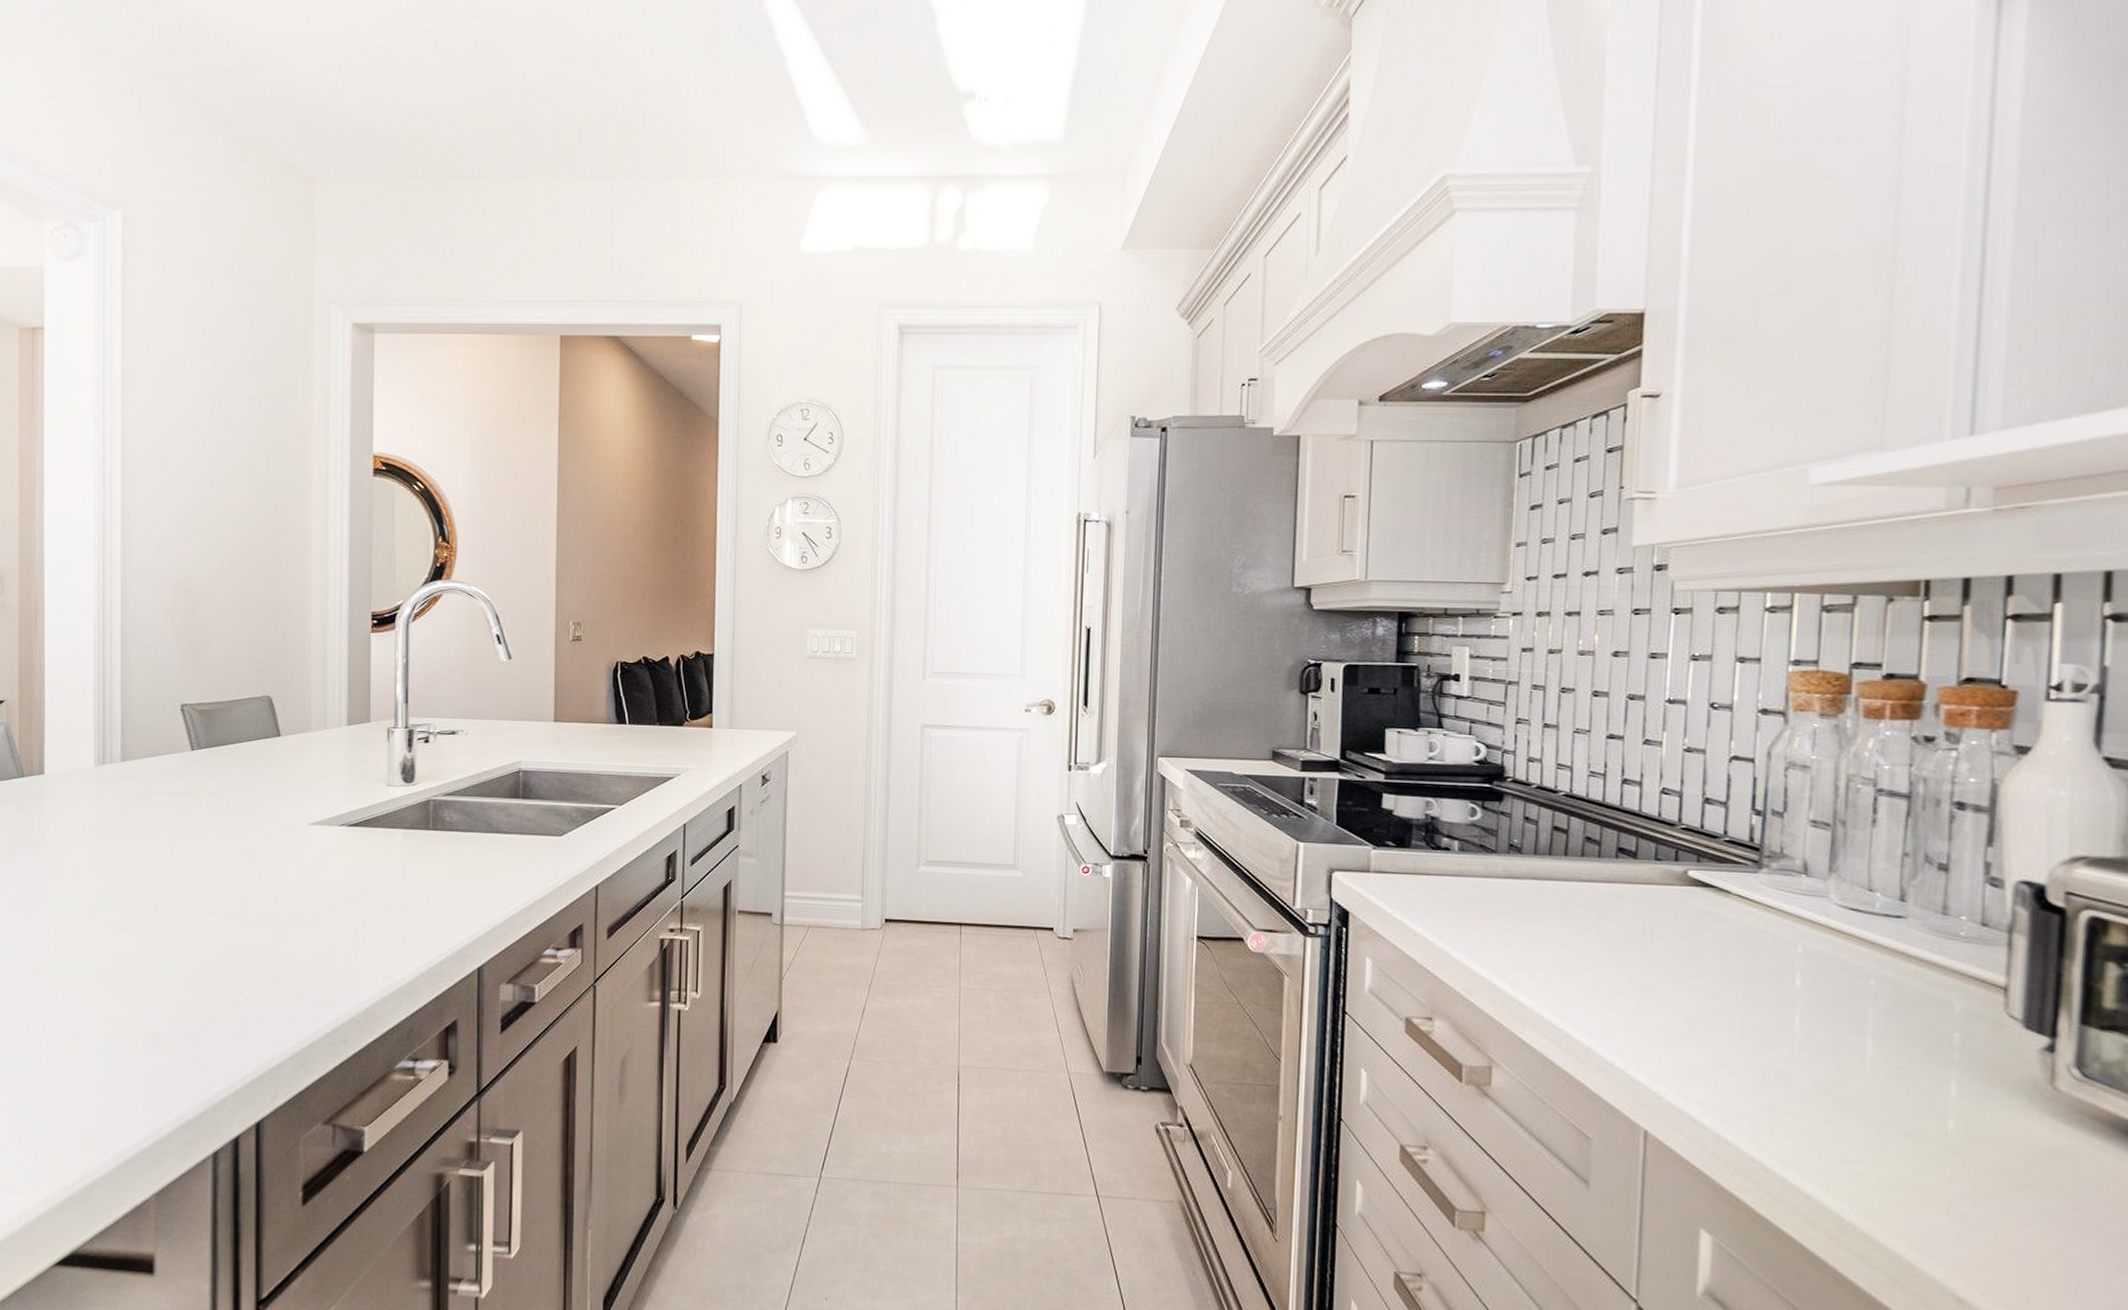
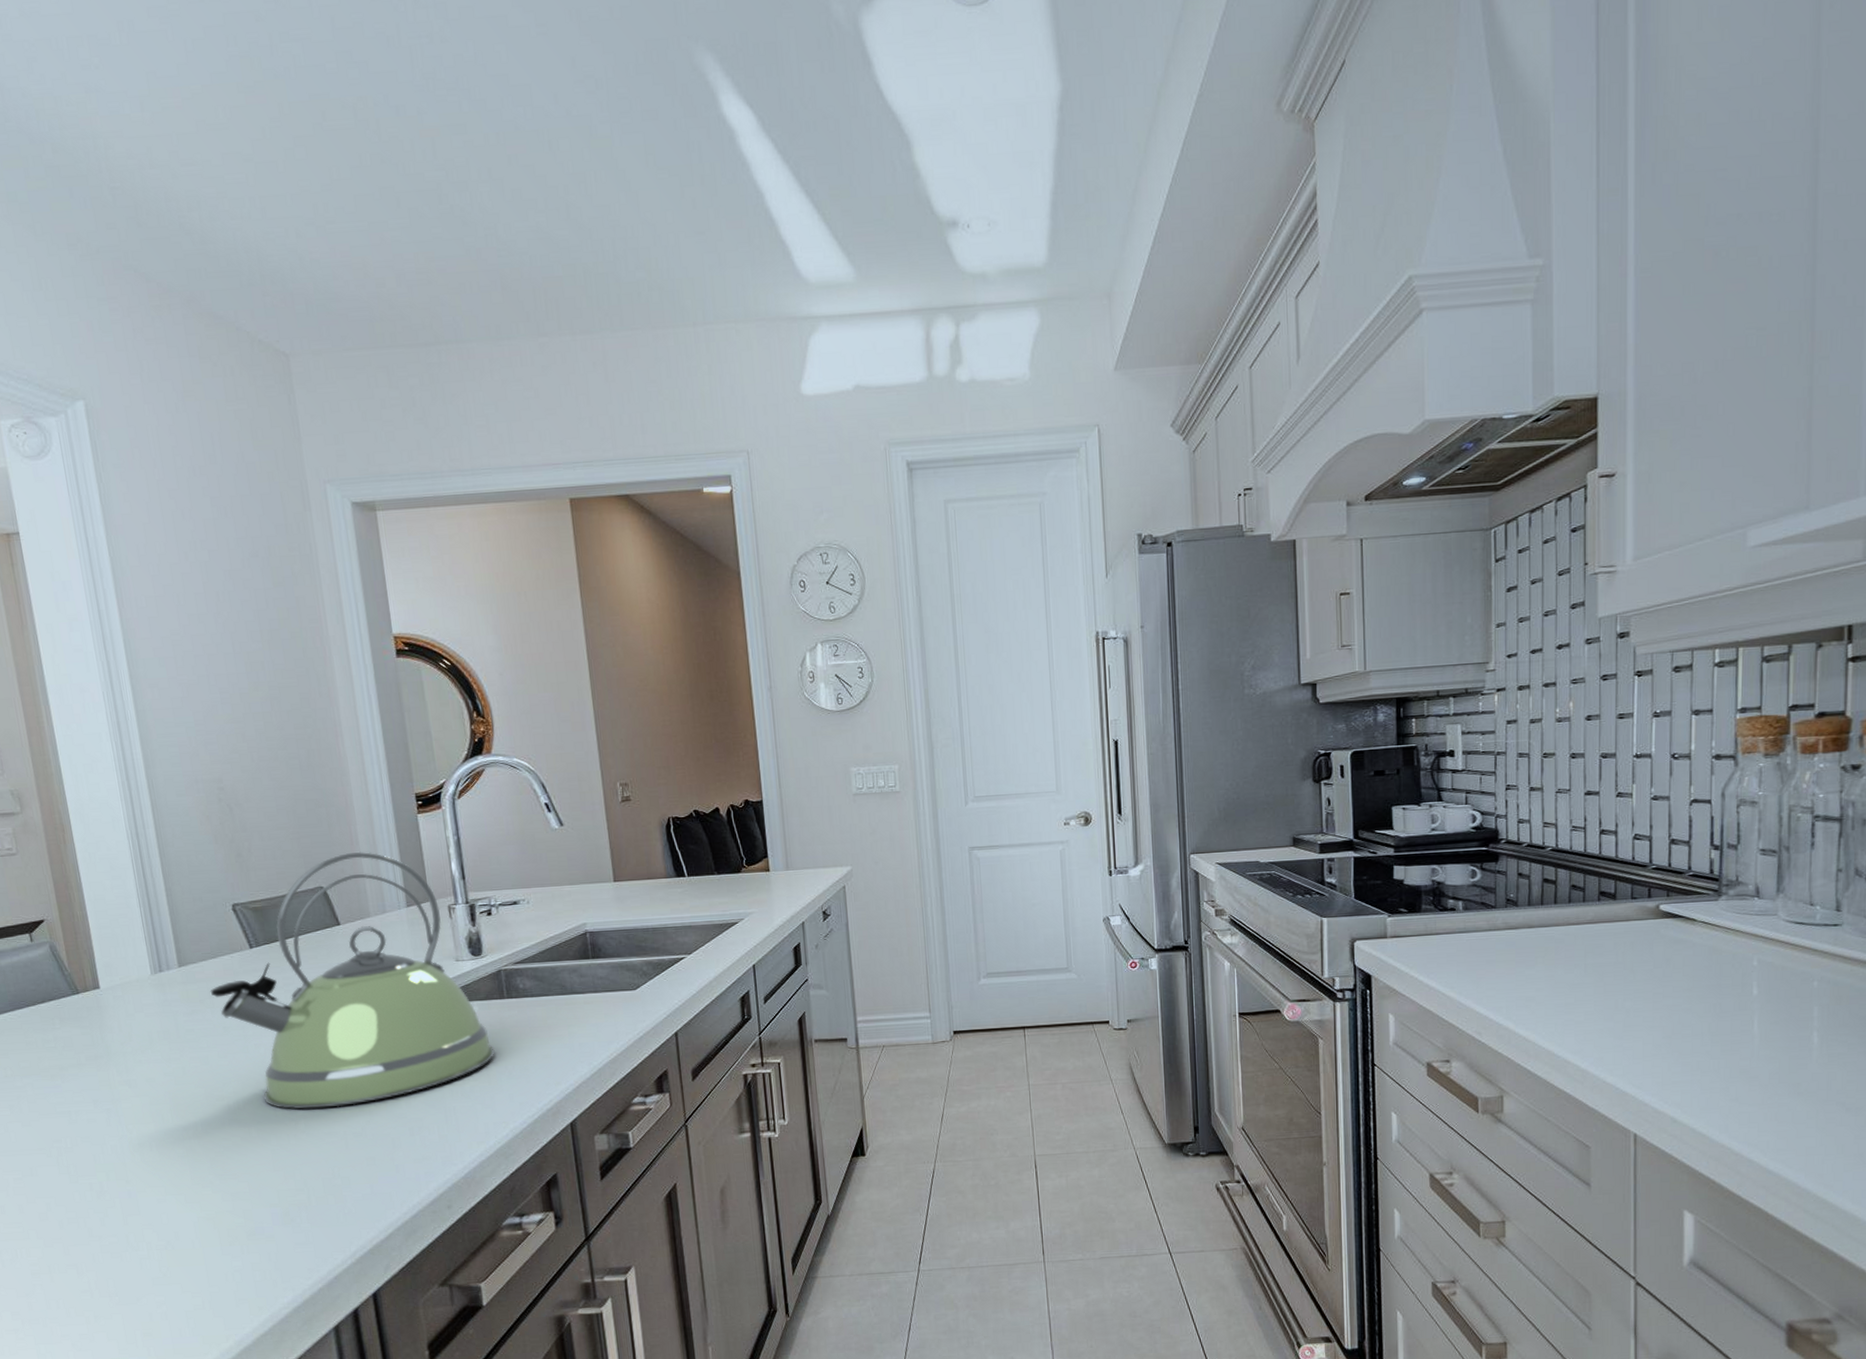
kettle: none [147,664,413,922] -> present [210,851,495,1110]

